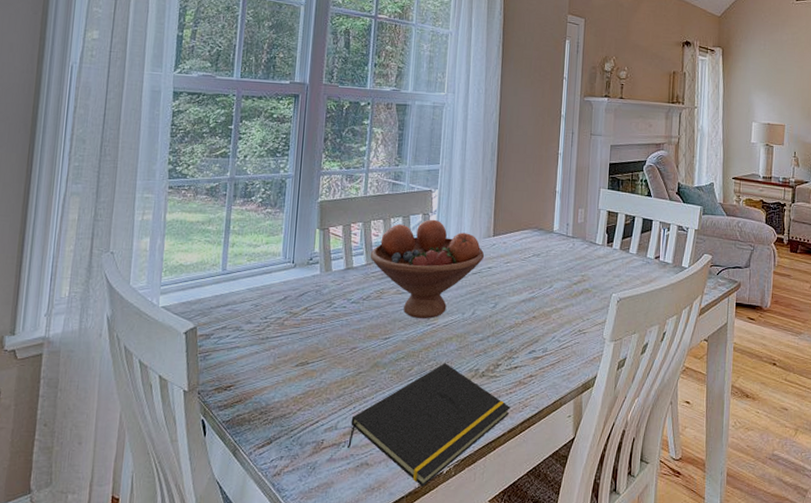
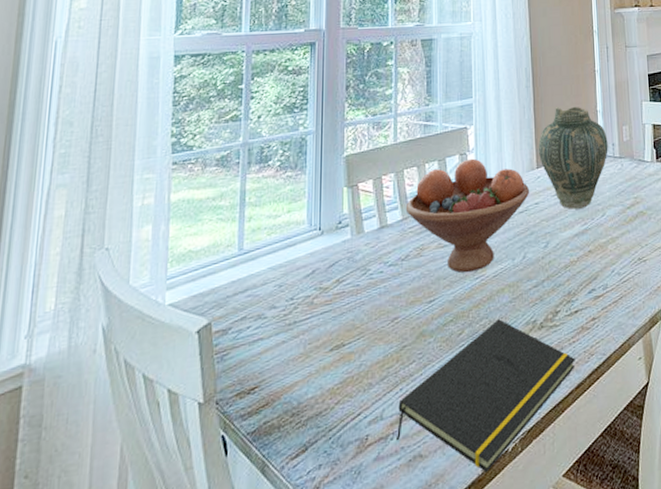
vase: none [496,183,563,278] -> present [539,106,608,209]

